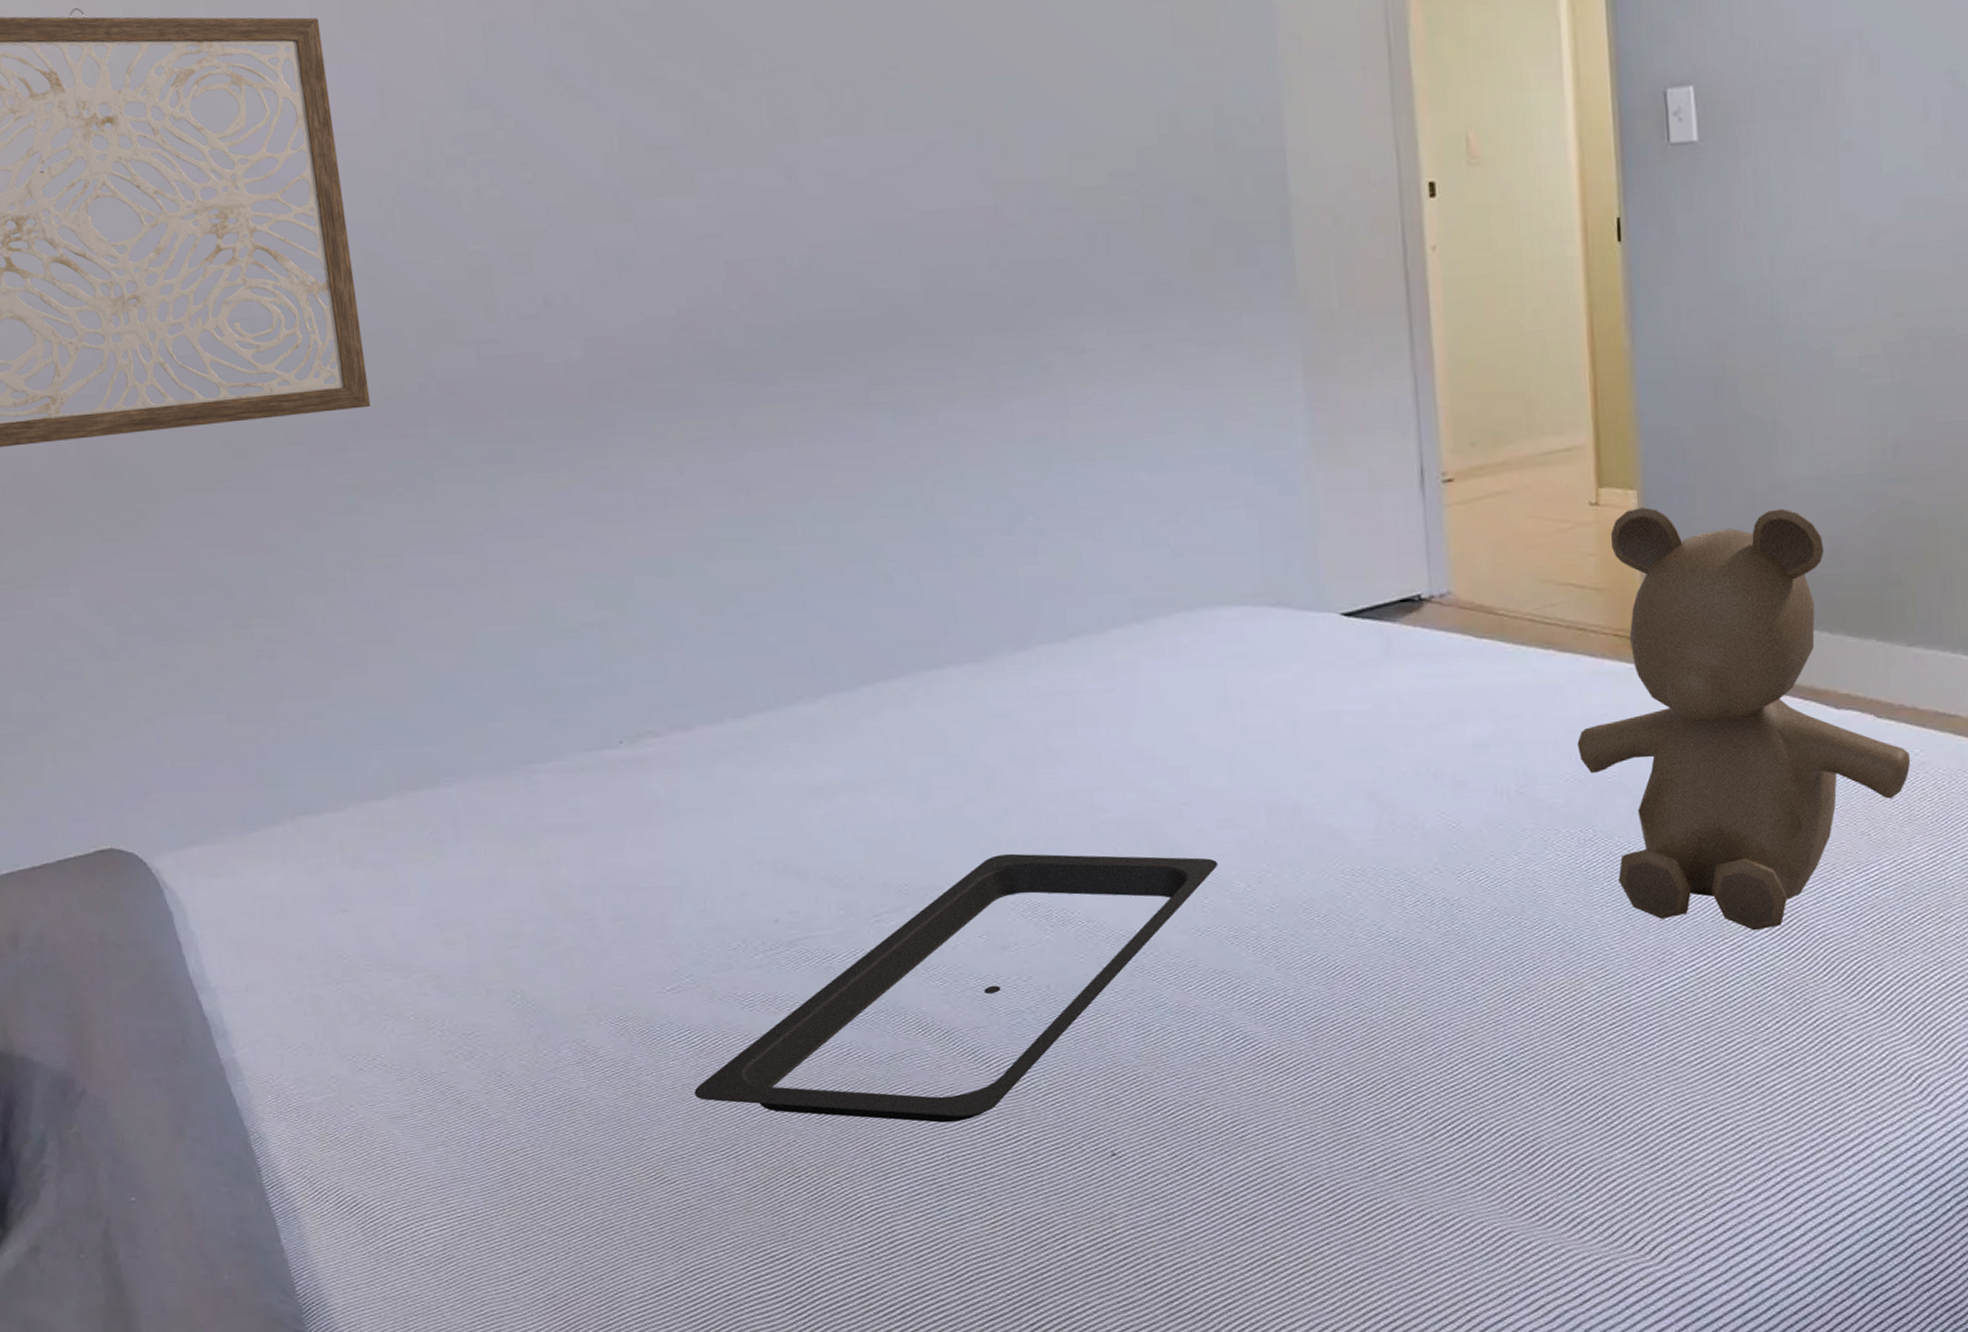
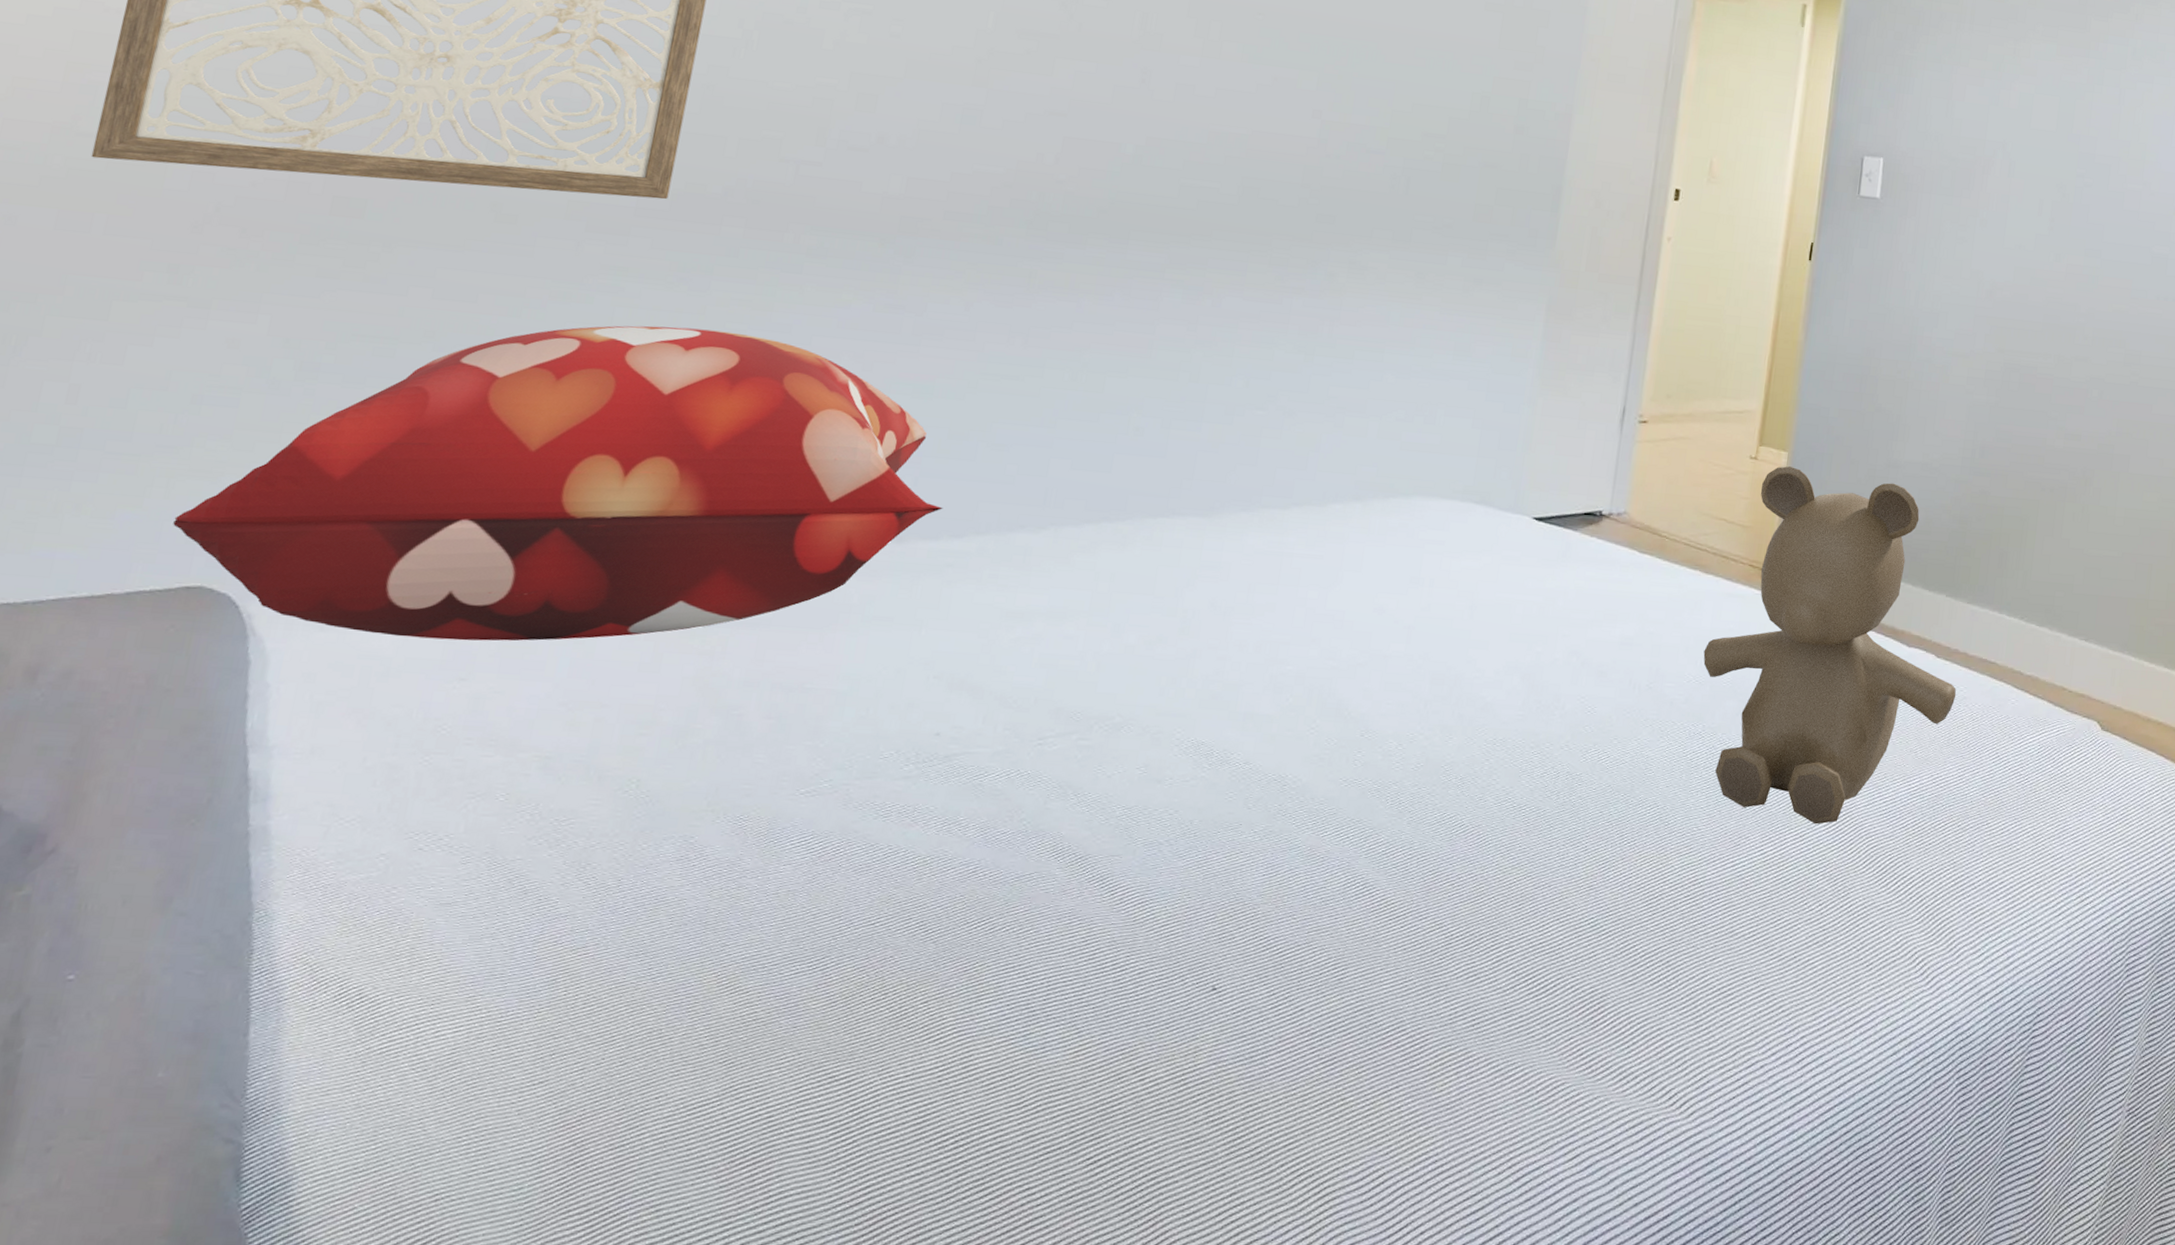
decorative pillow: none [70,535,718,876] -> present [173,325,943,641]
serving tray: present [694,853,1218,1123] -> none [798,693,1378,948]

